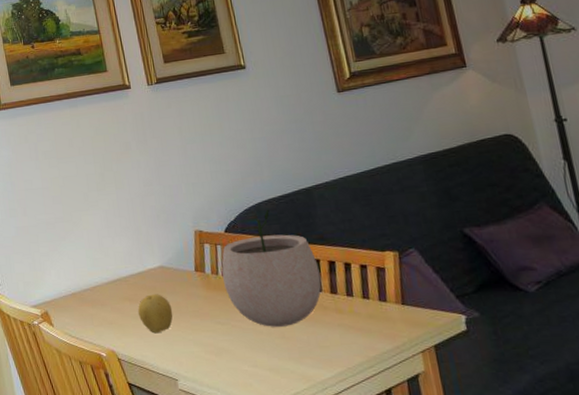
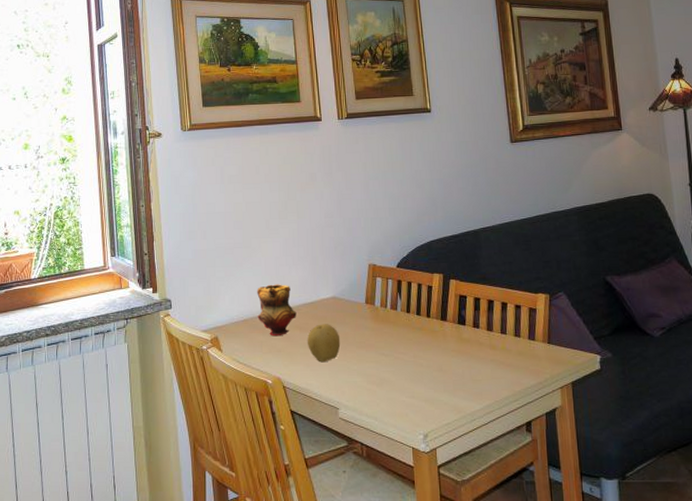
teapot: none [82,256,125,309] -> present [257,284,297,337]
plant pot: present [221,209,322,327] -> none [390,248,480,360]

